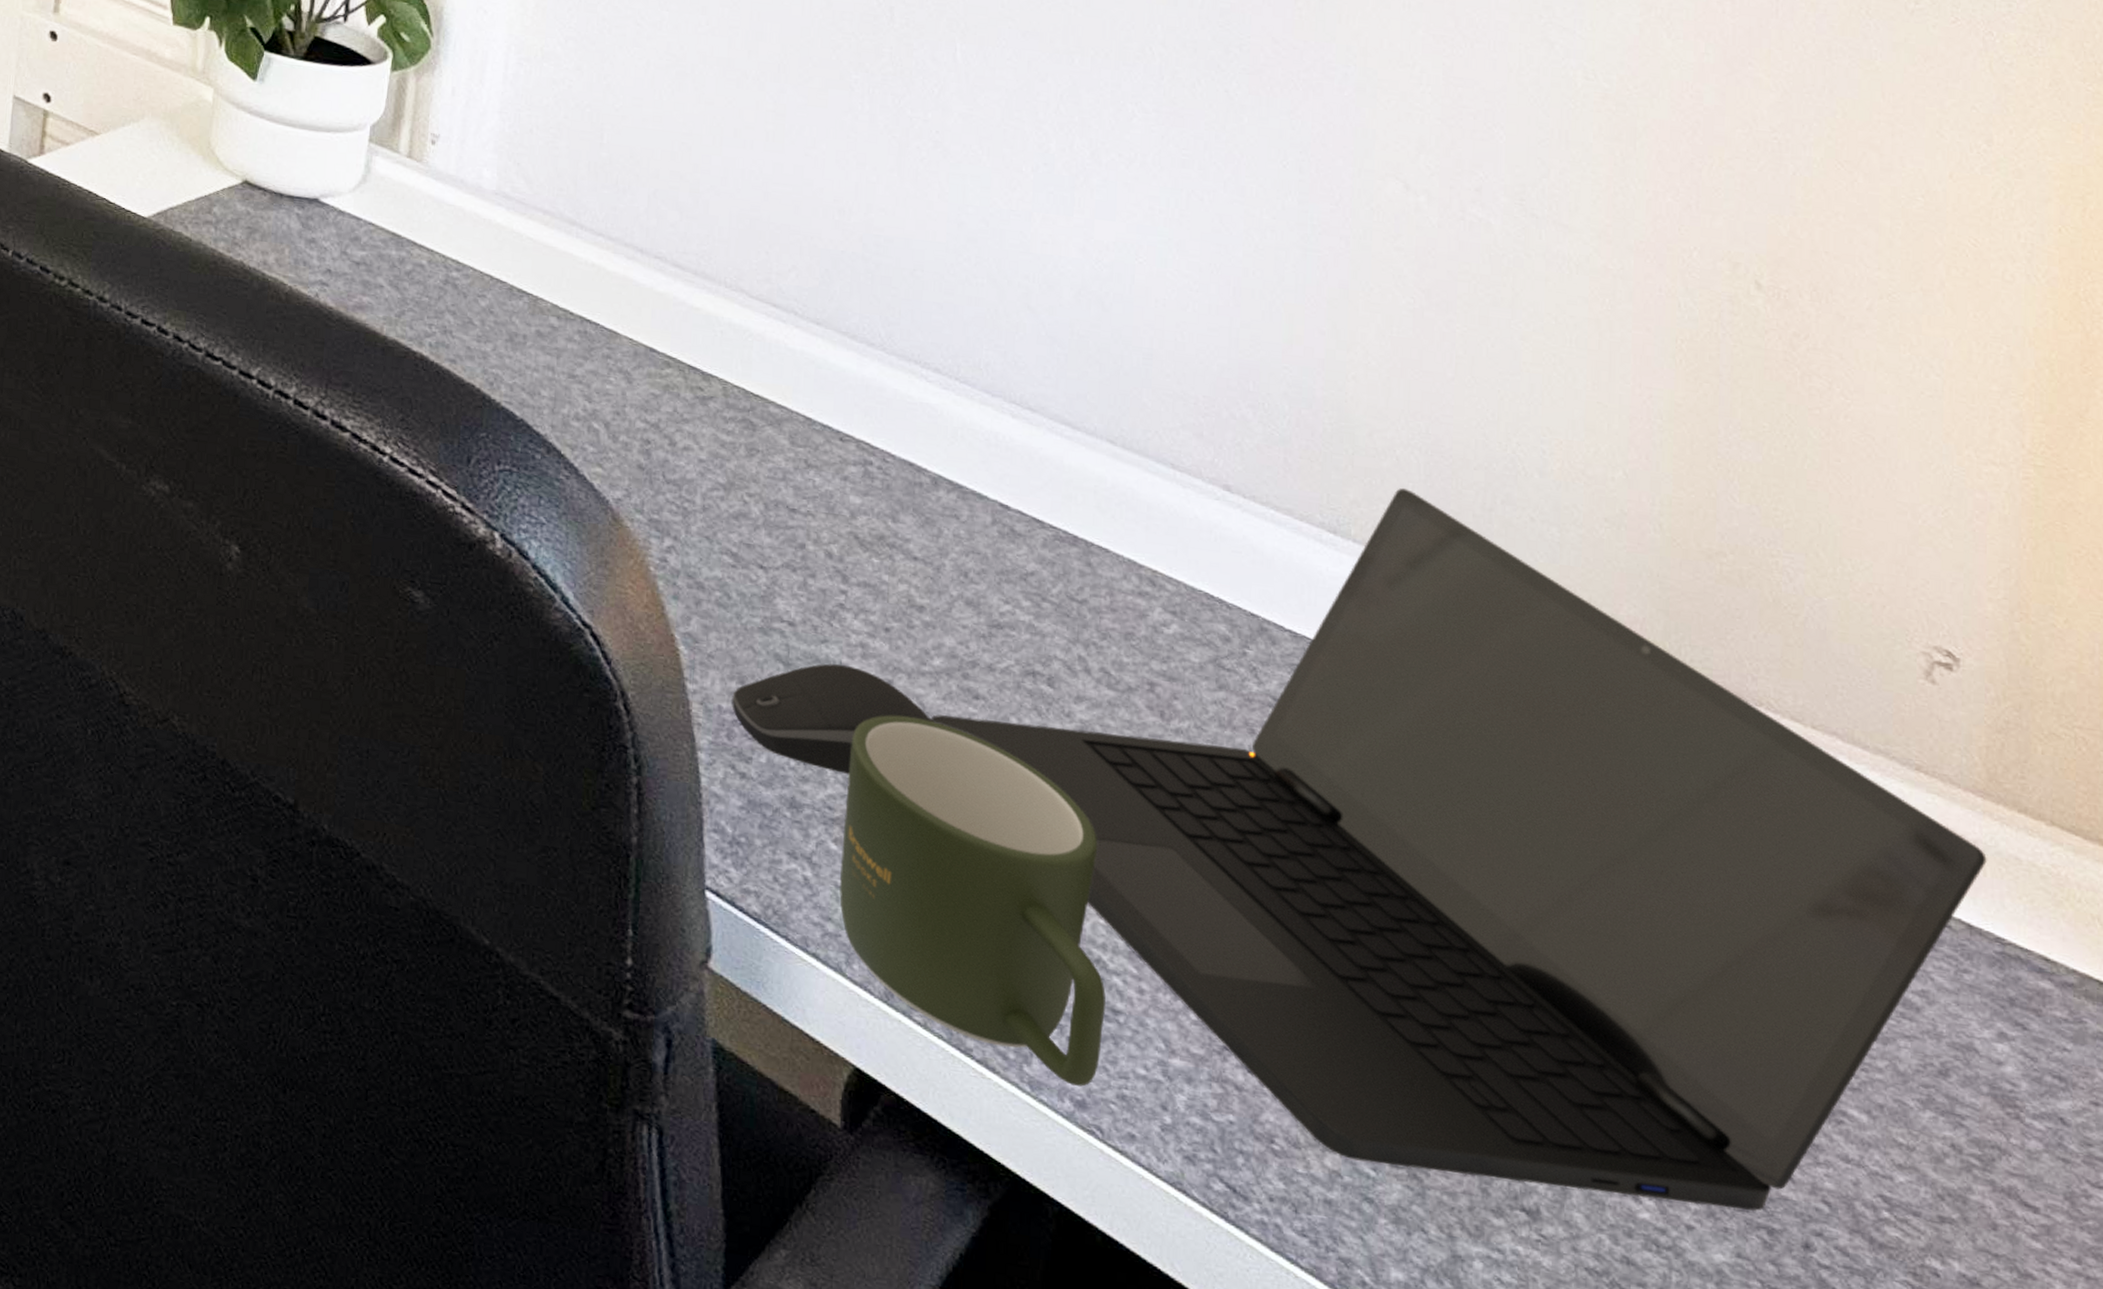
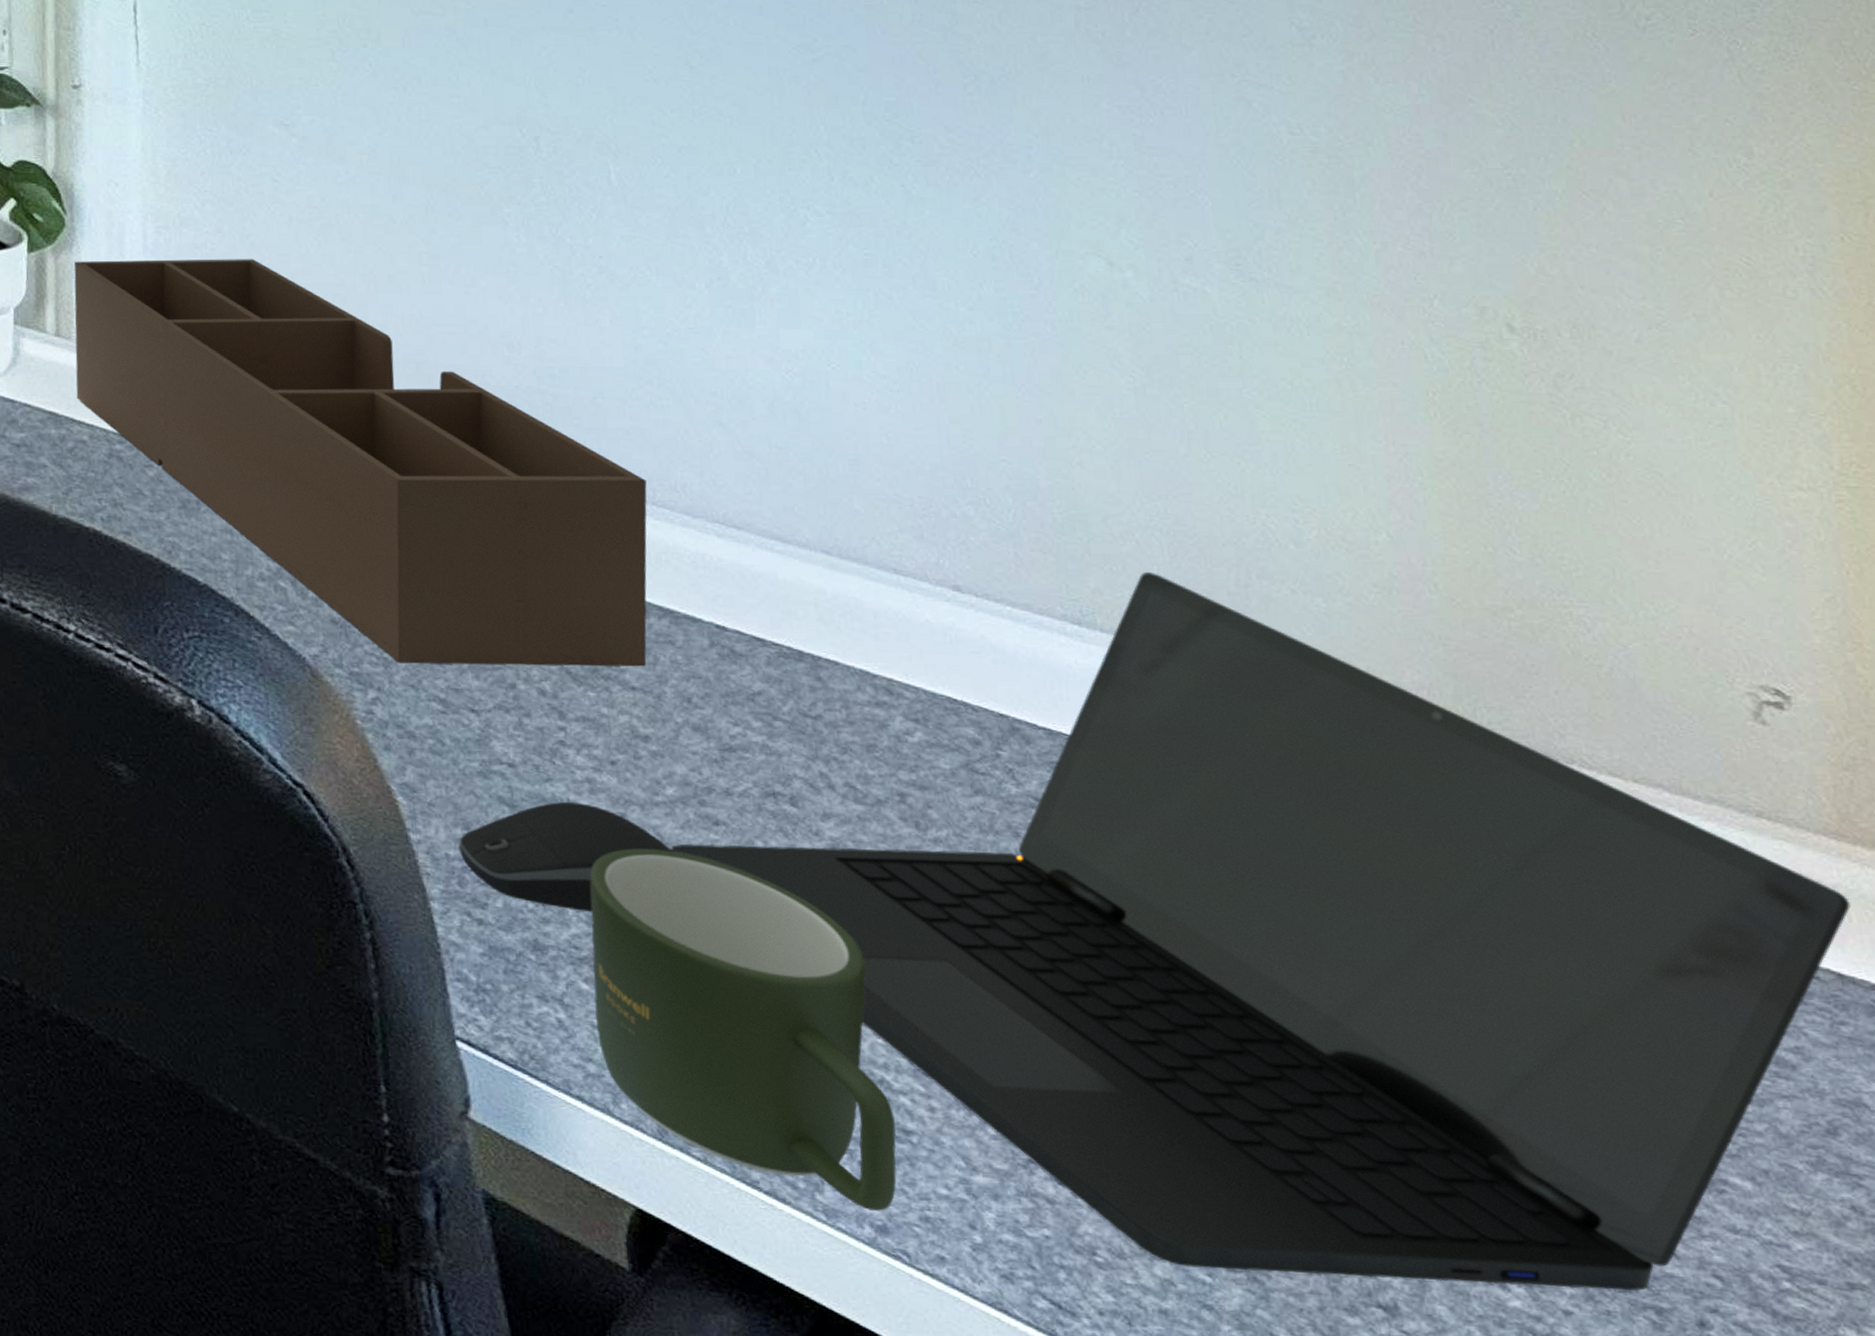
desk organizer: none [420,84,953,539] -> present [73,259,647,667]

